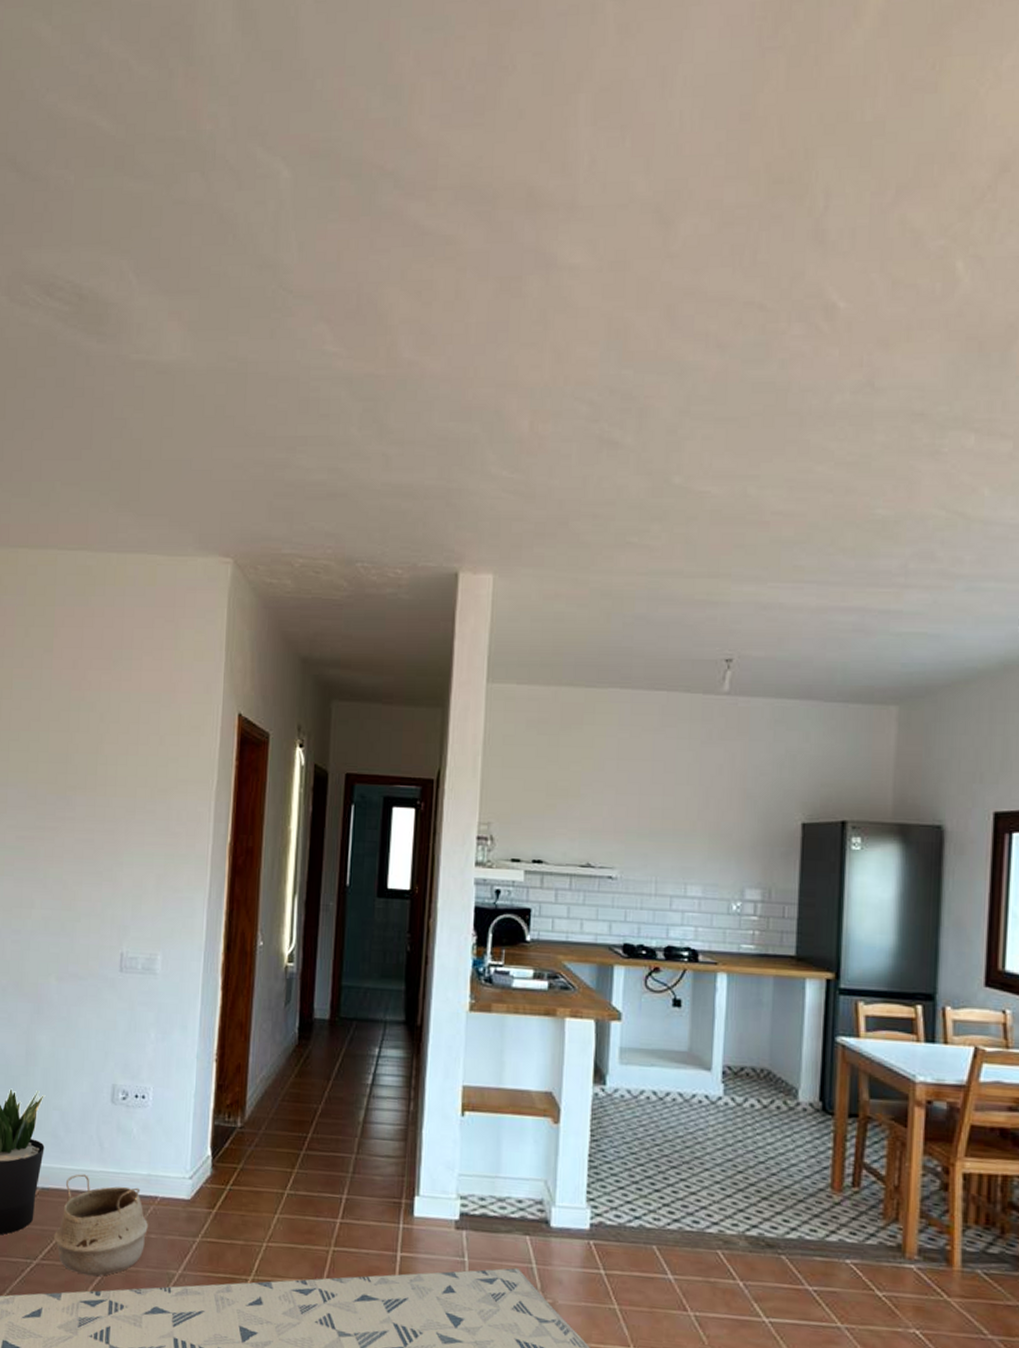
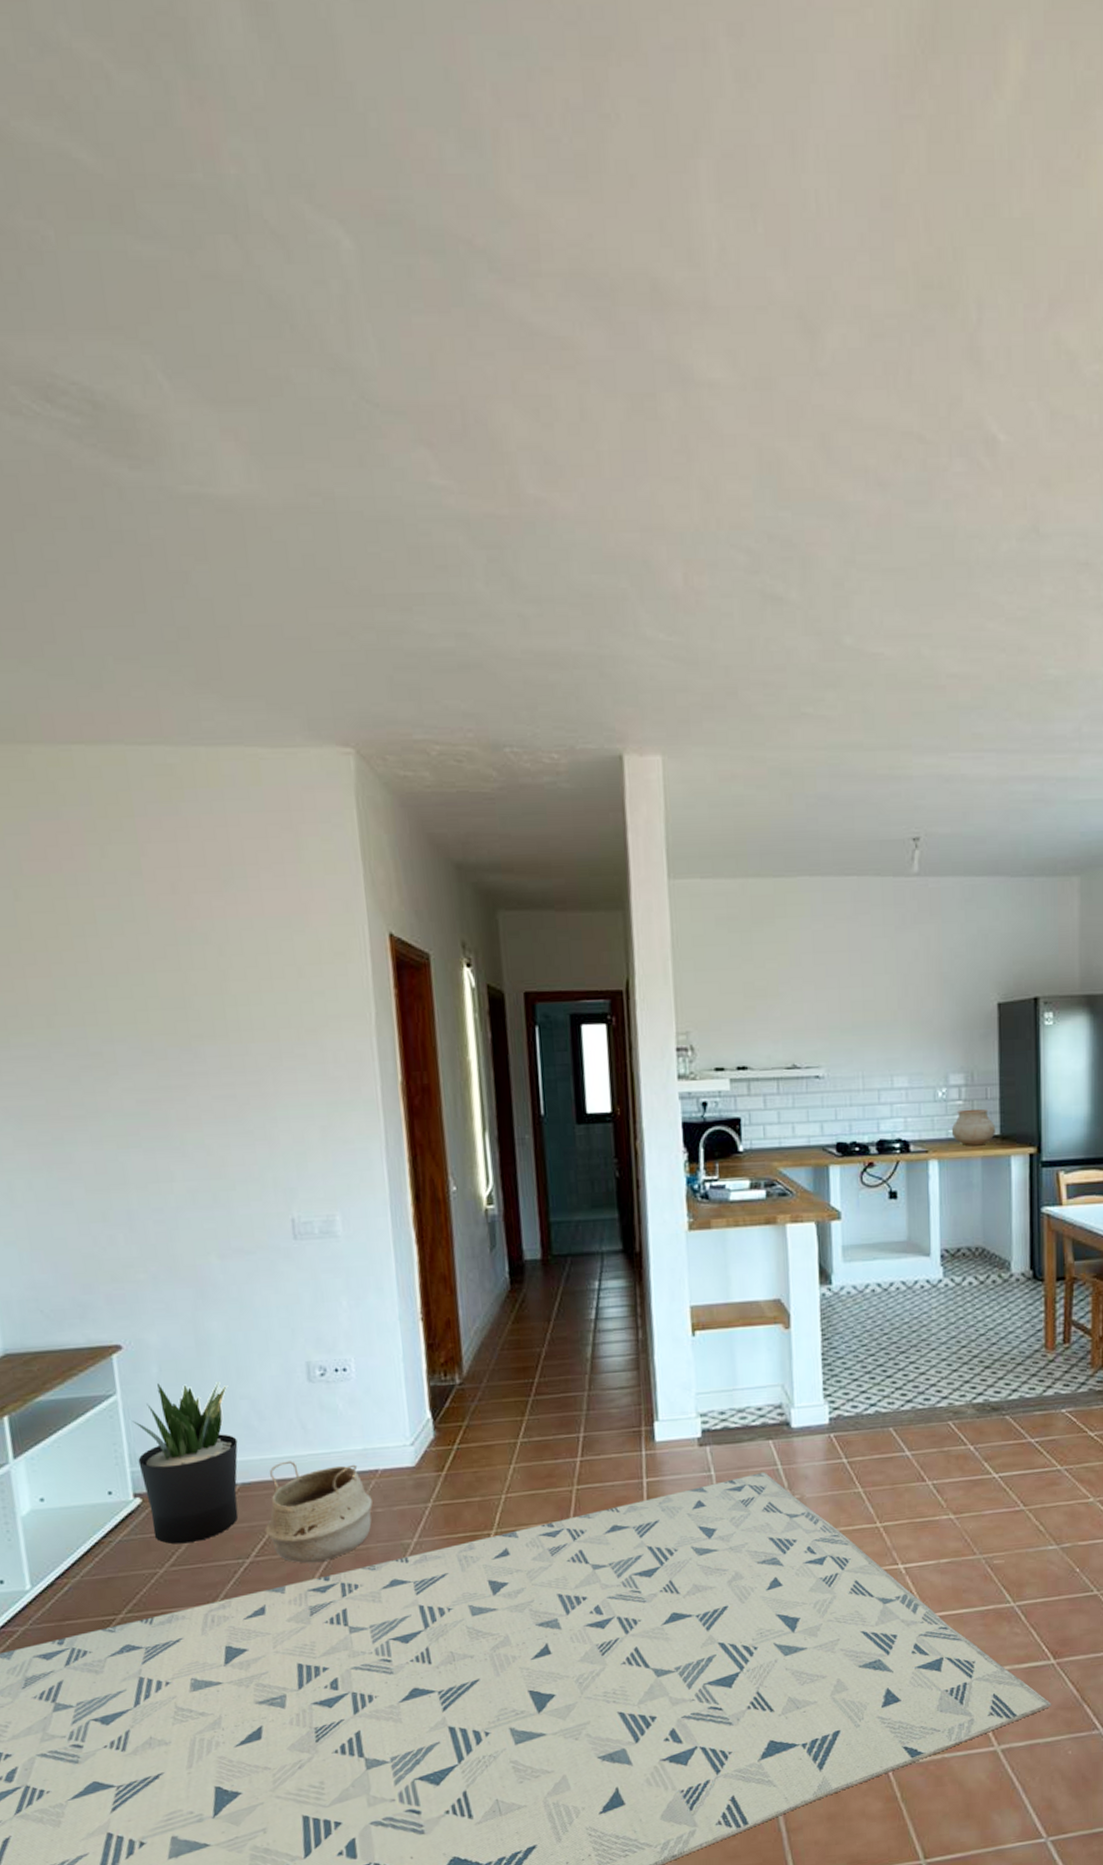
ceramic pot: none [743,925,792,964] -> present [951,1108,996,1147]

